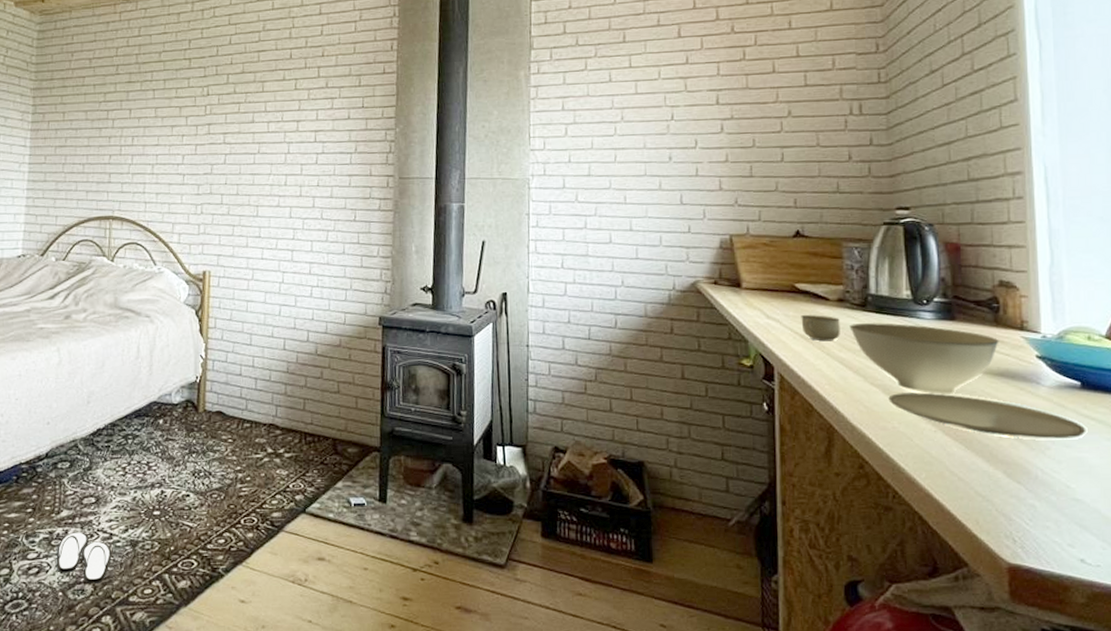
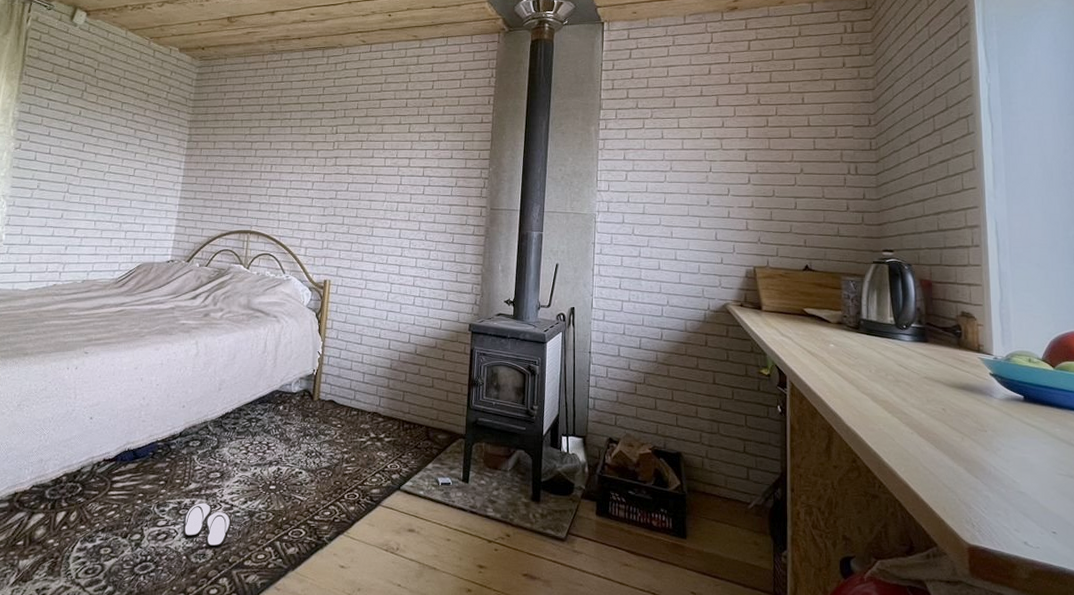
cup: present [801,315,840,342] -> none [808,334,839,357]
bowl: present [849,323,999,394] -> none [846,343,962,403]
plate: present [888,392,1086,439] -> none [876,401,1028,442]

